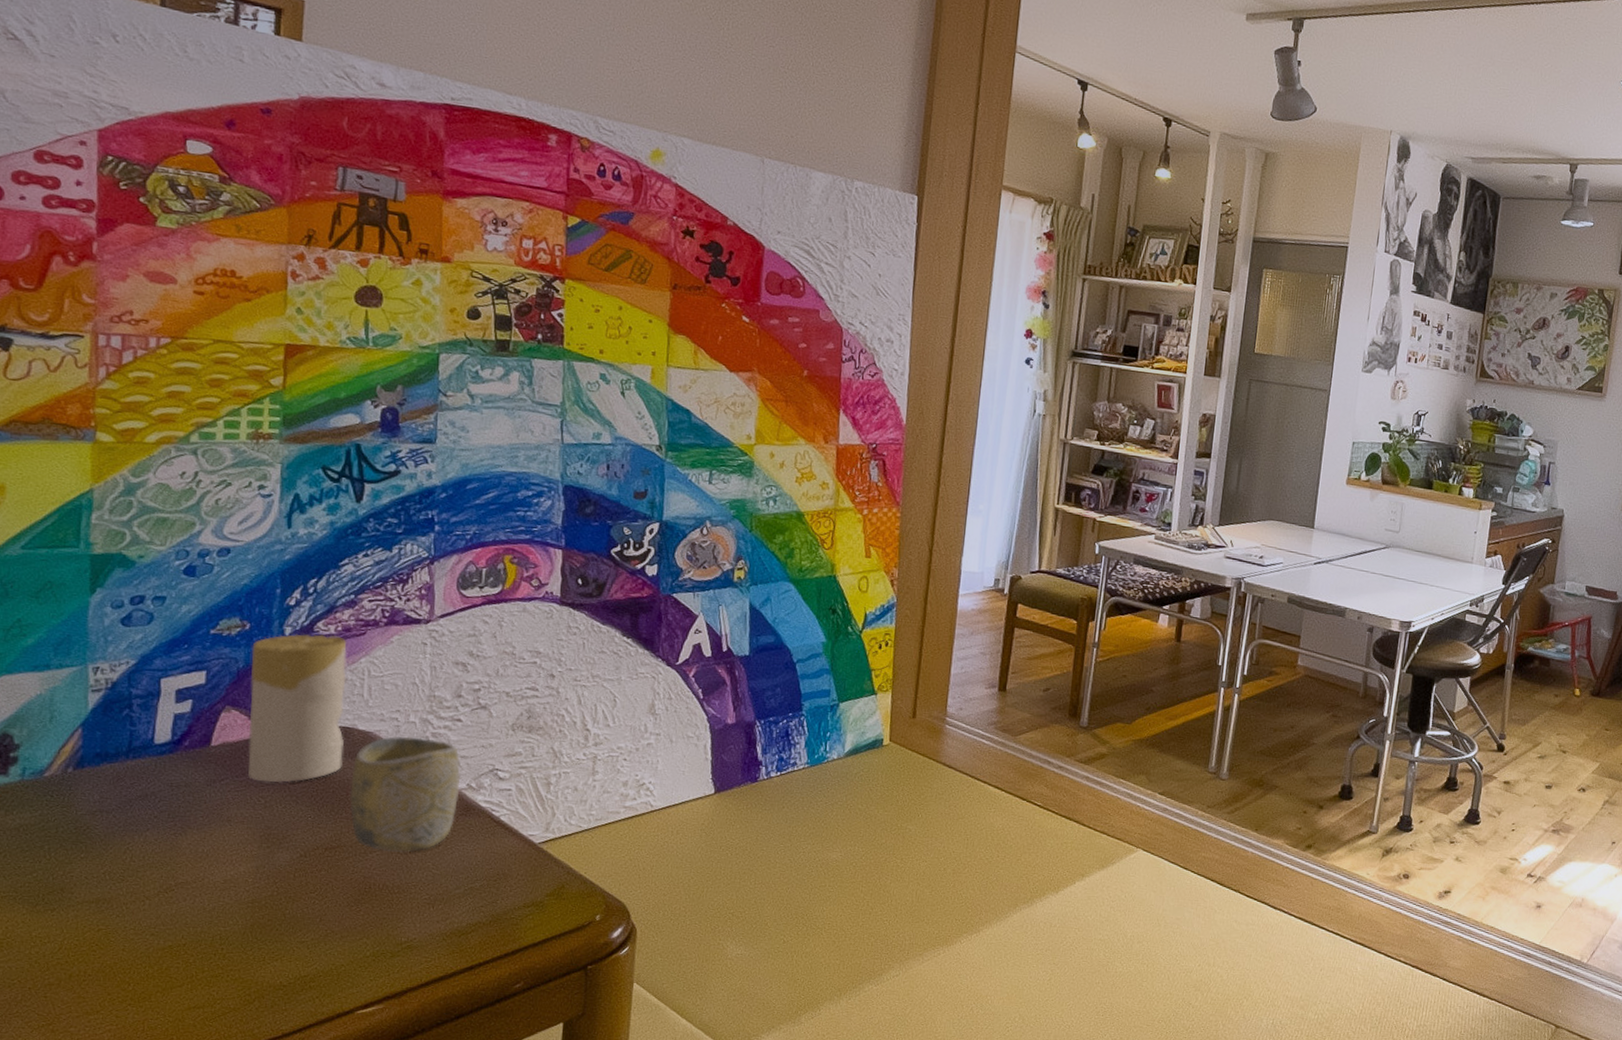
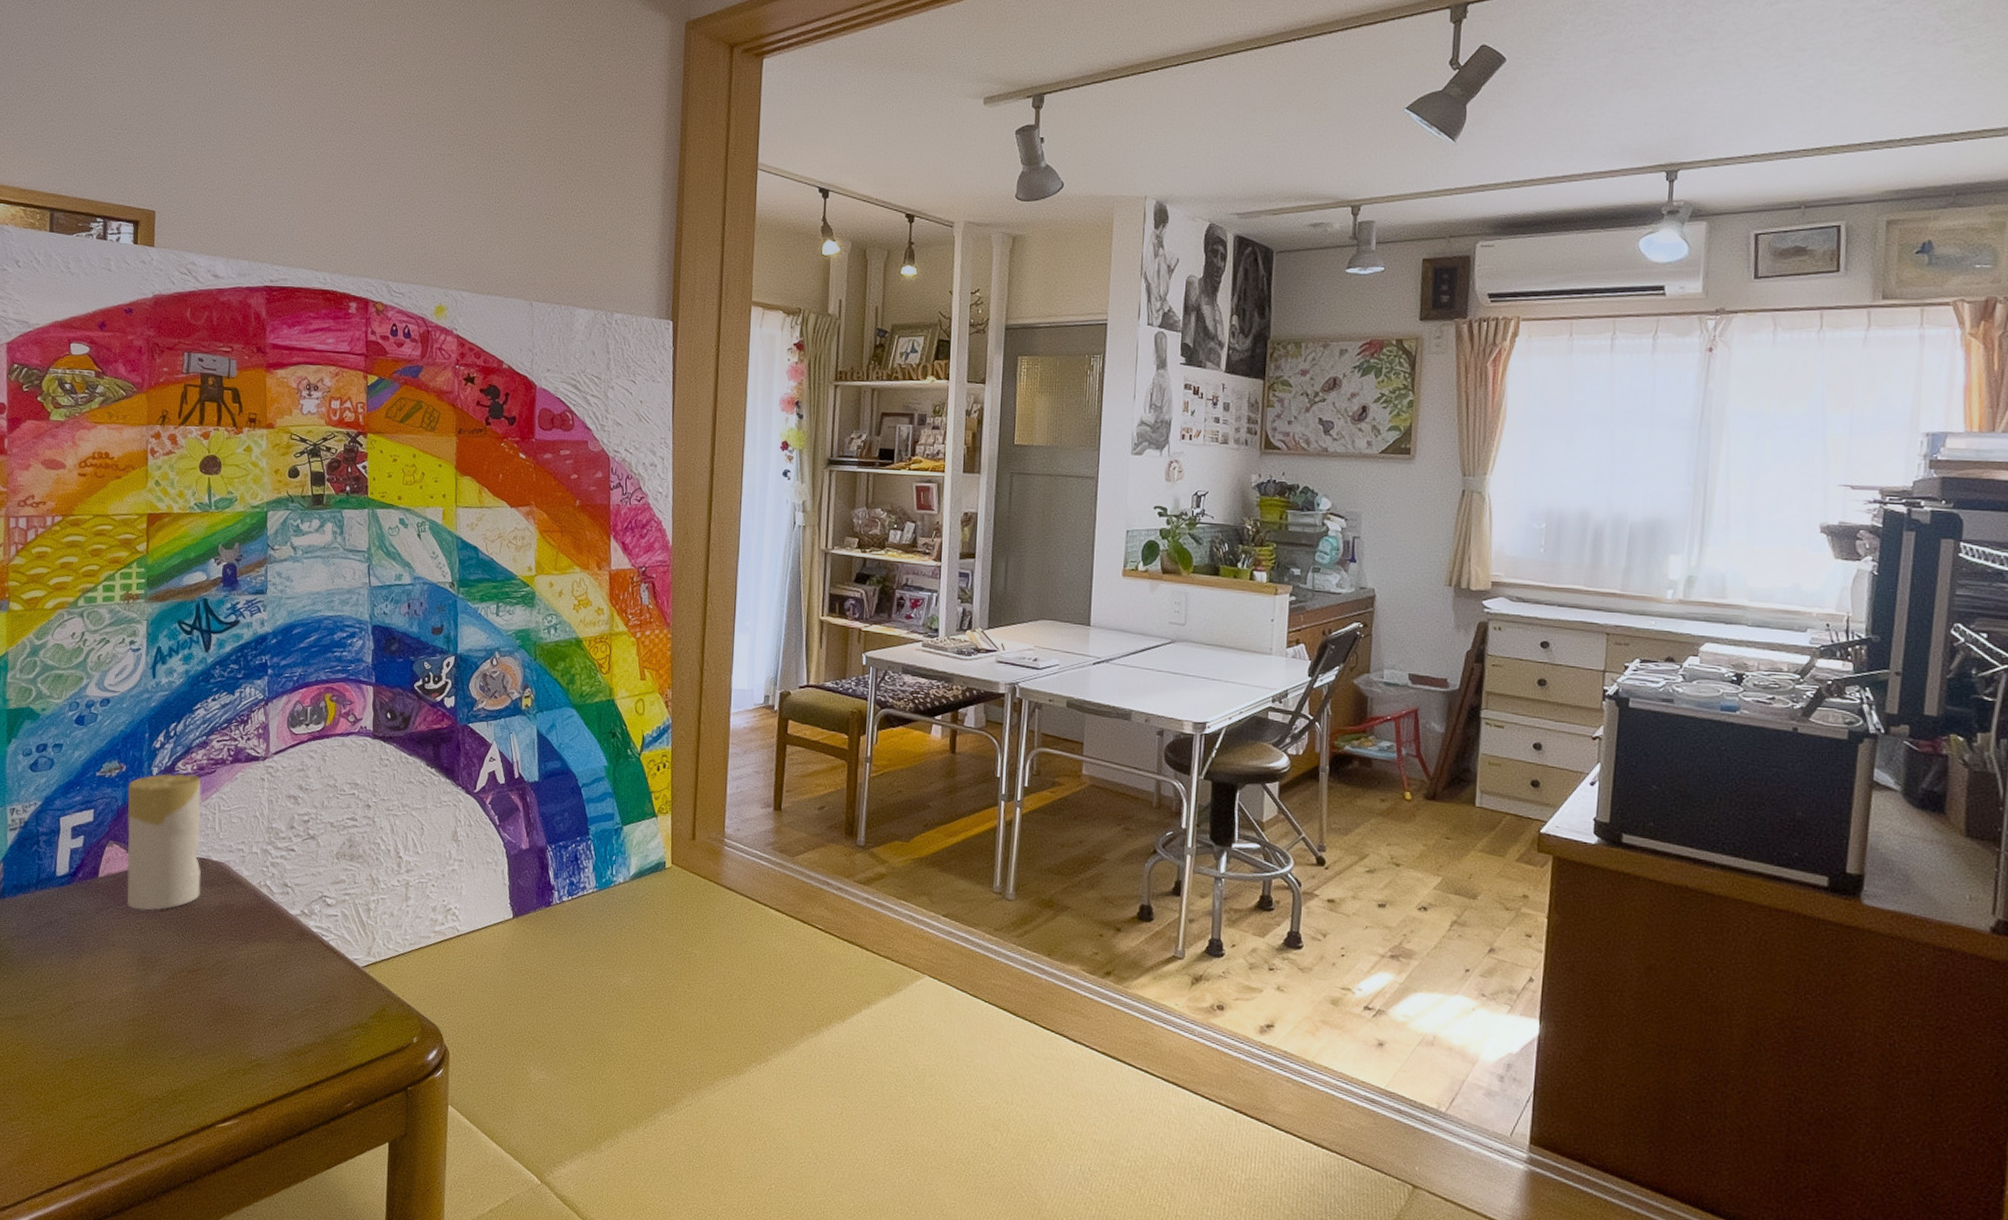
cup: present [350,736,461,852] -> none [207,866,296,975]

